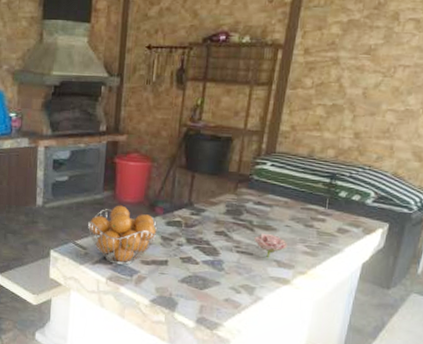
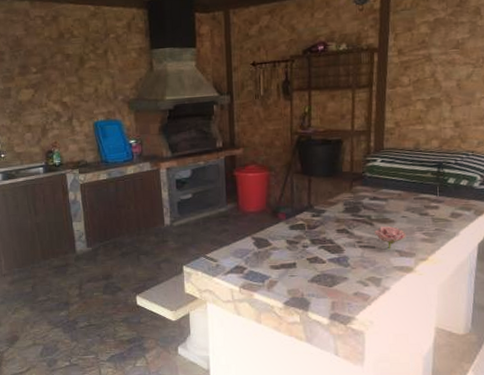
fruit basket: present [87,205,158,265] -> none [215,215,283,272]

